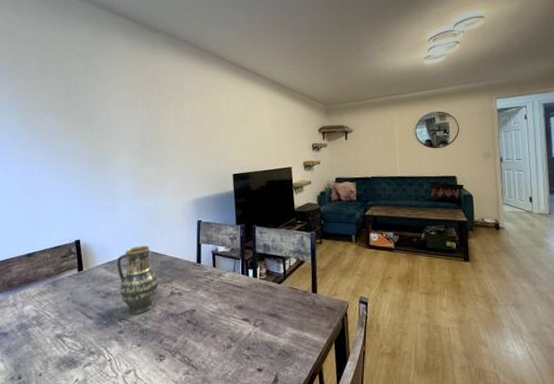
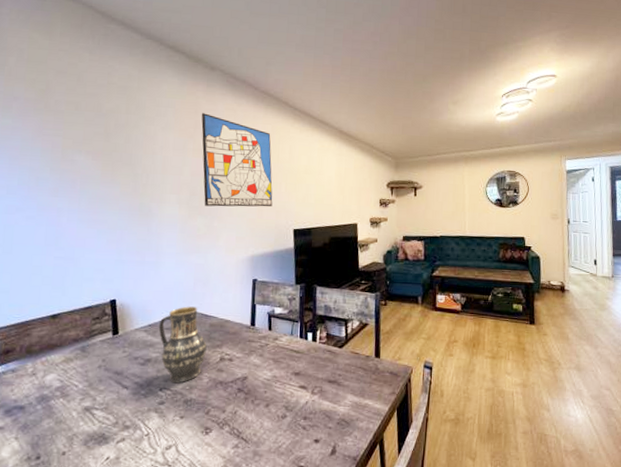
wall art: none [148,72,214,156] -> present [201,113,273,207]

